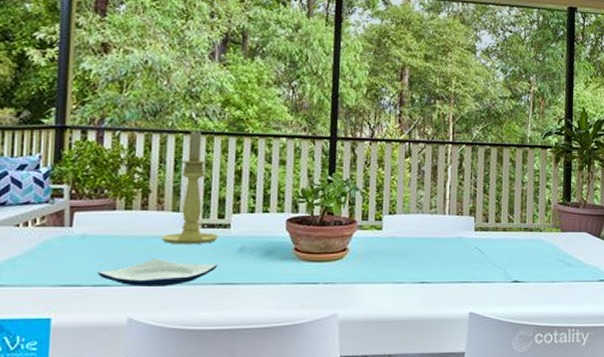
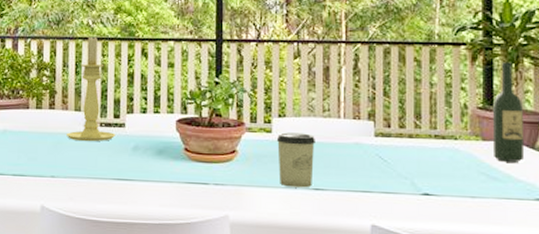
plate: present [97,259,218,287] -> none [16,154,115,179]
cup: none [386,229,422,282] -> present [276,132,315,188]
wine bottle: none [569,163,593,250] -> present [492,62,525,162]

